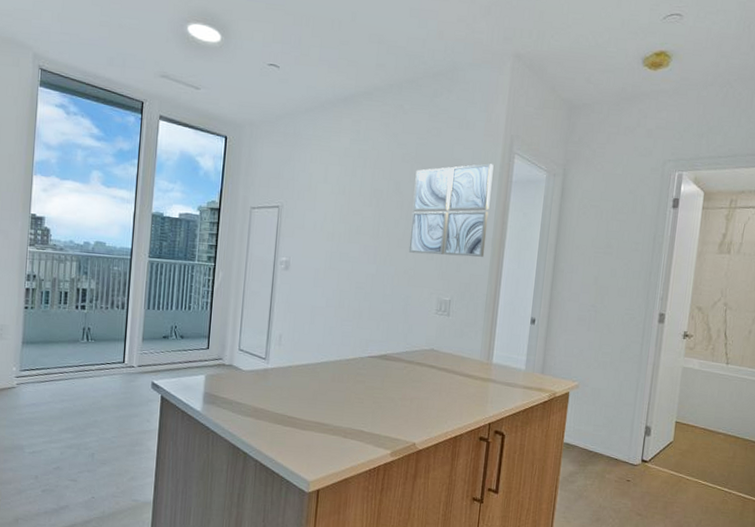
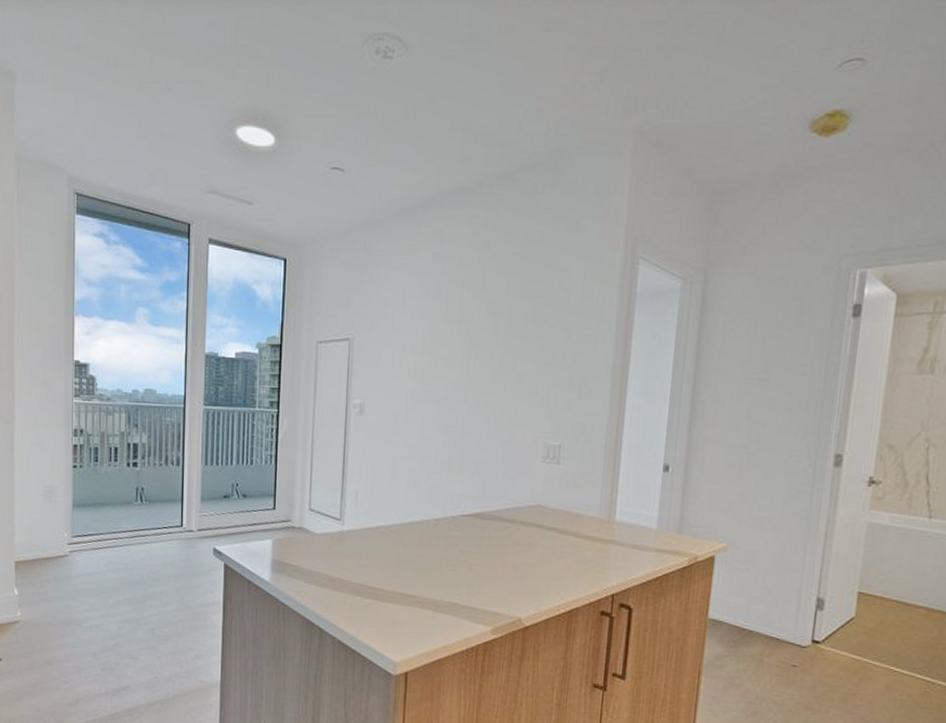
wall art: present [408,163,494,257] -> none [507,273,612,391]

